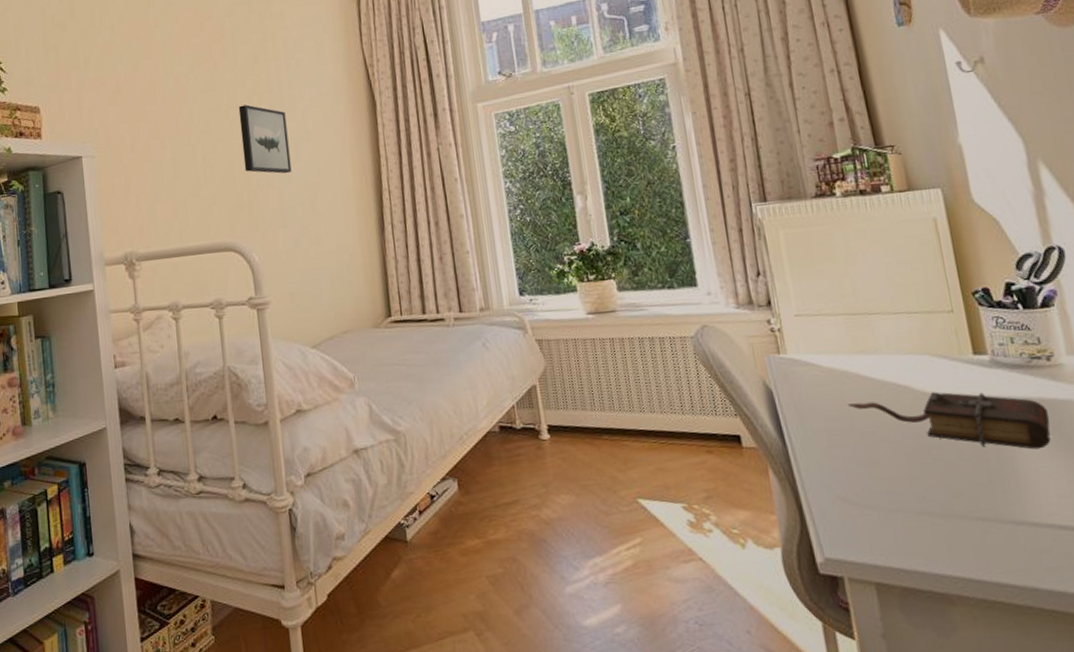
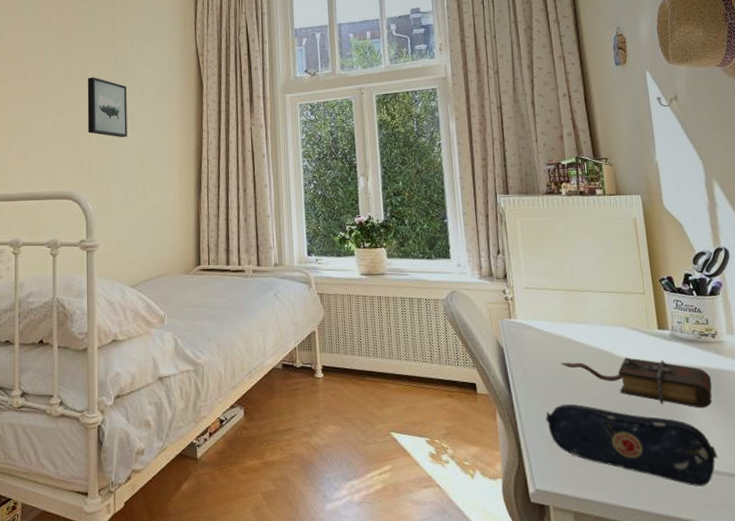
pencil case: none [832,453,1062,546] -> present [546,403,718,486]

